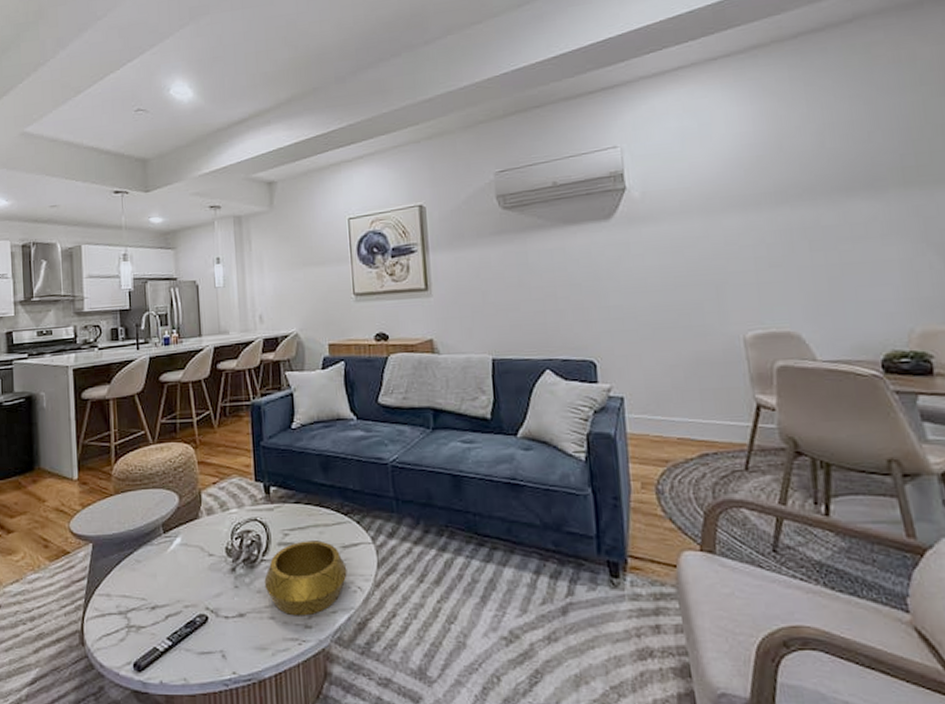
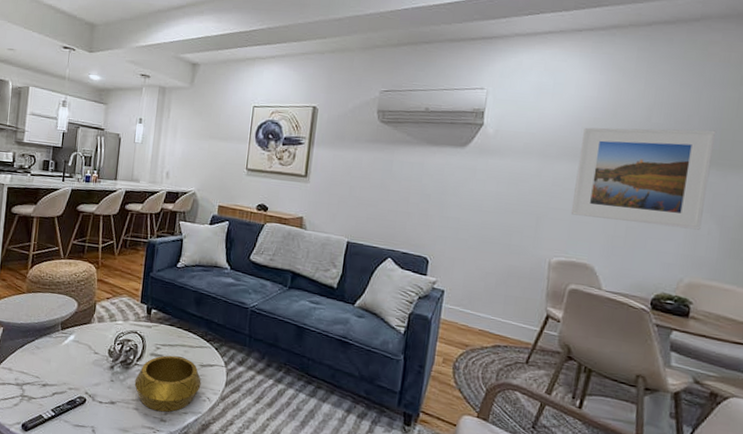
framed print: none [747,143,919,276] -> present [572,127,717,230]

